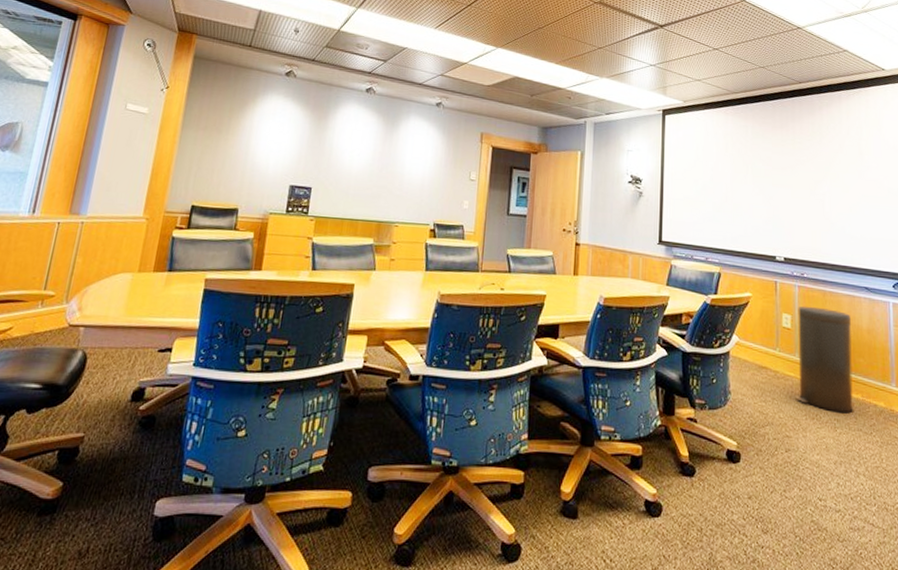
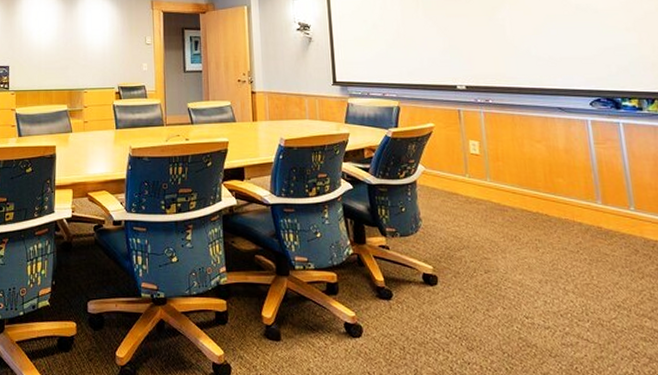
pedal bin: present [794,306,853,414] -> none [485,131,556,233]

